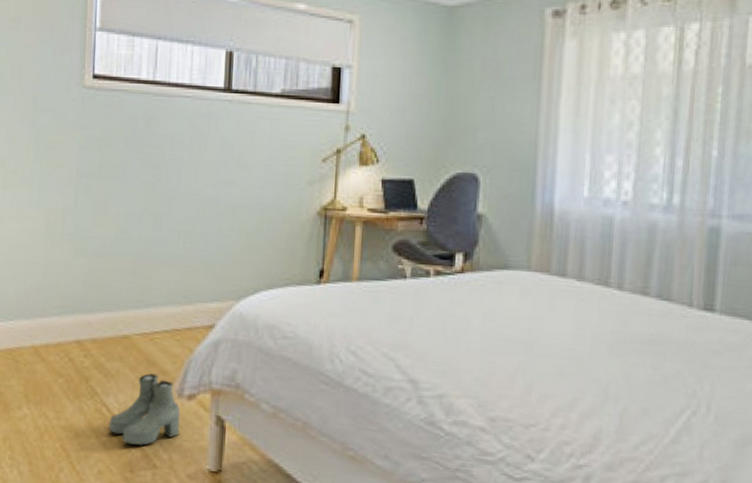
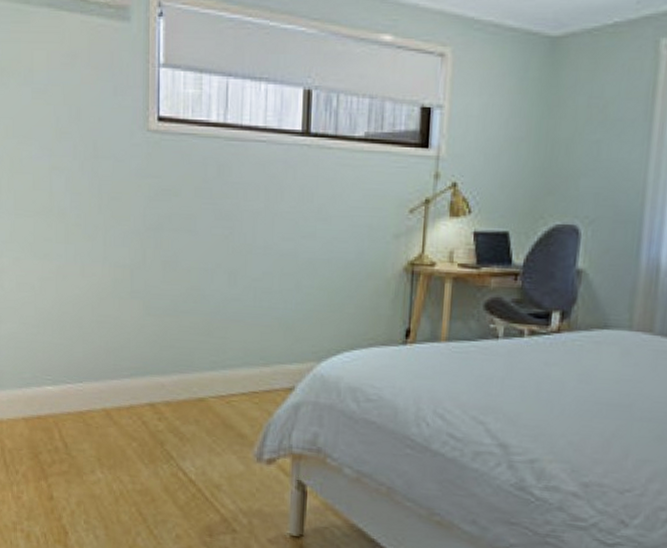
boots: present [109,372,181,446] -> none [186,436,260,511]

